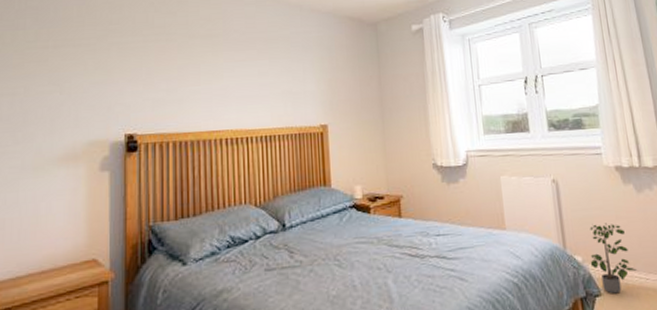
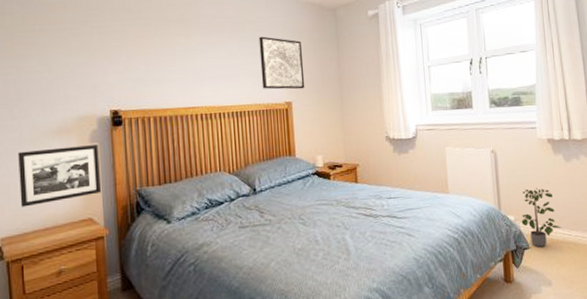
picture frame: none [16,173,110,246] -> present [18,145,102,207]
wall art: none [292,53,343,111] -> present [259,36,305,90]

